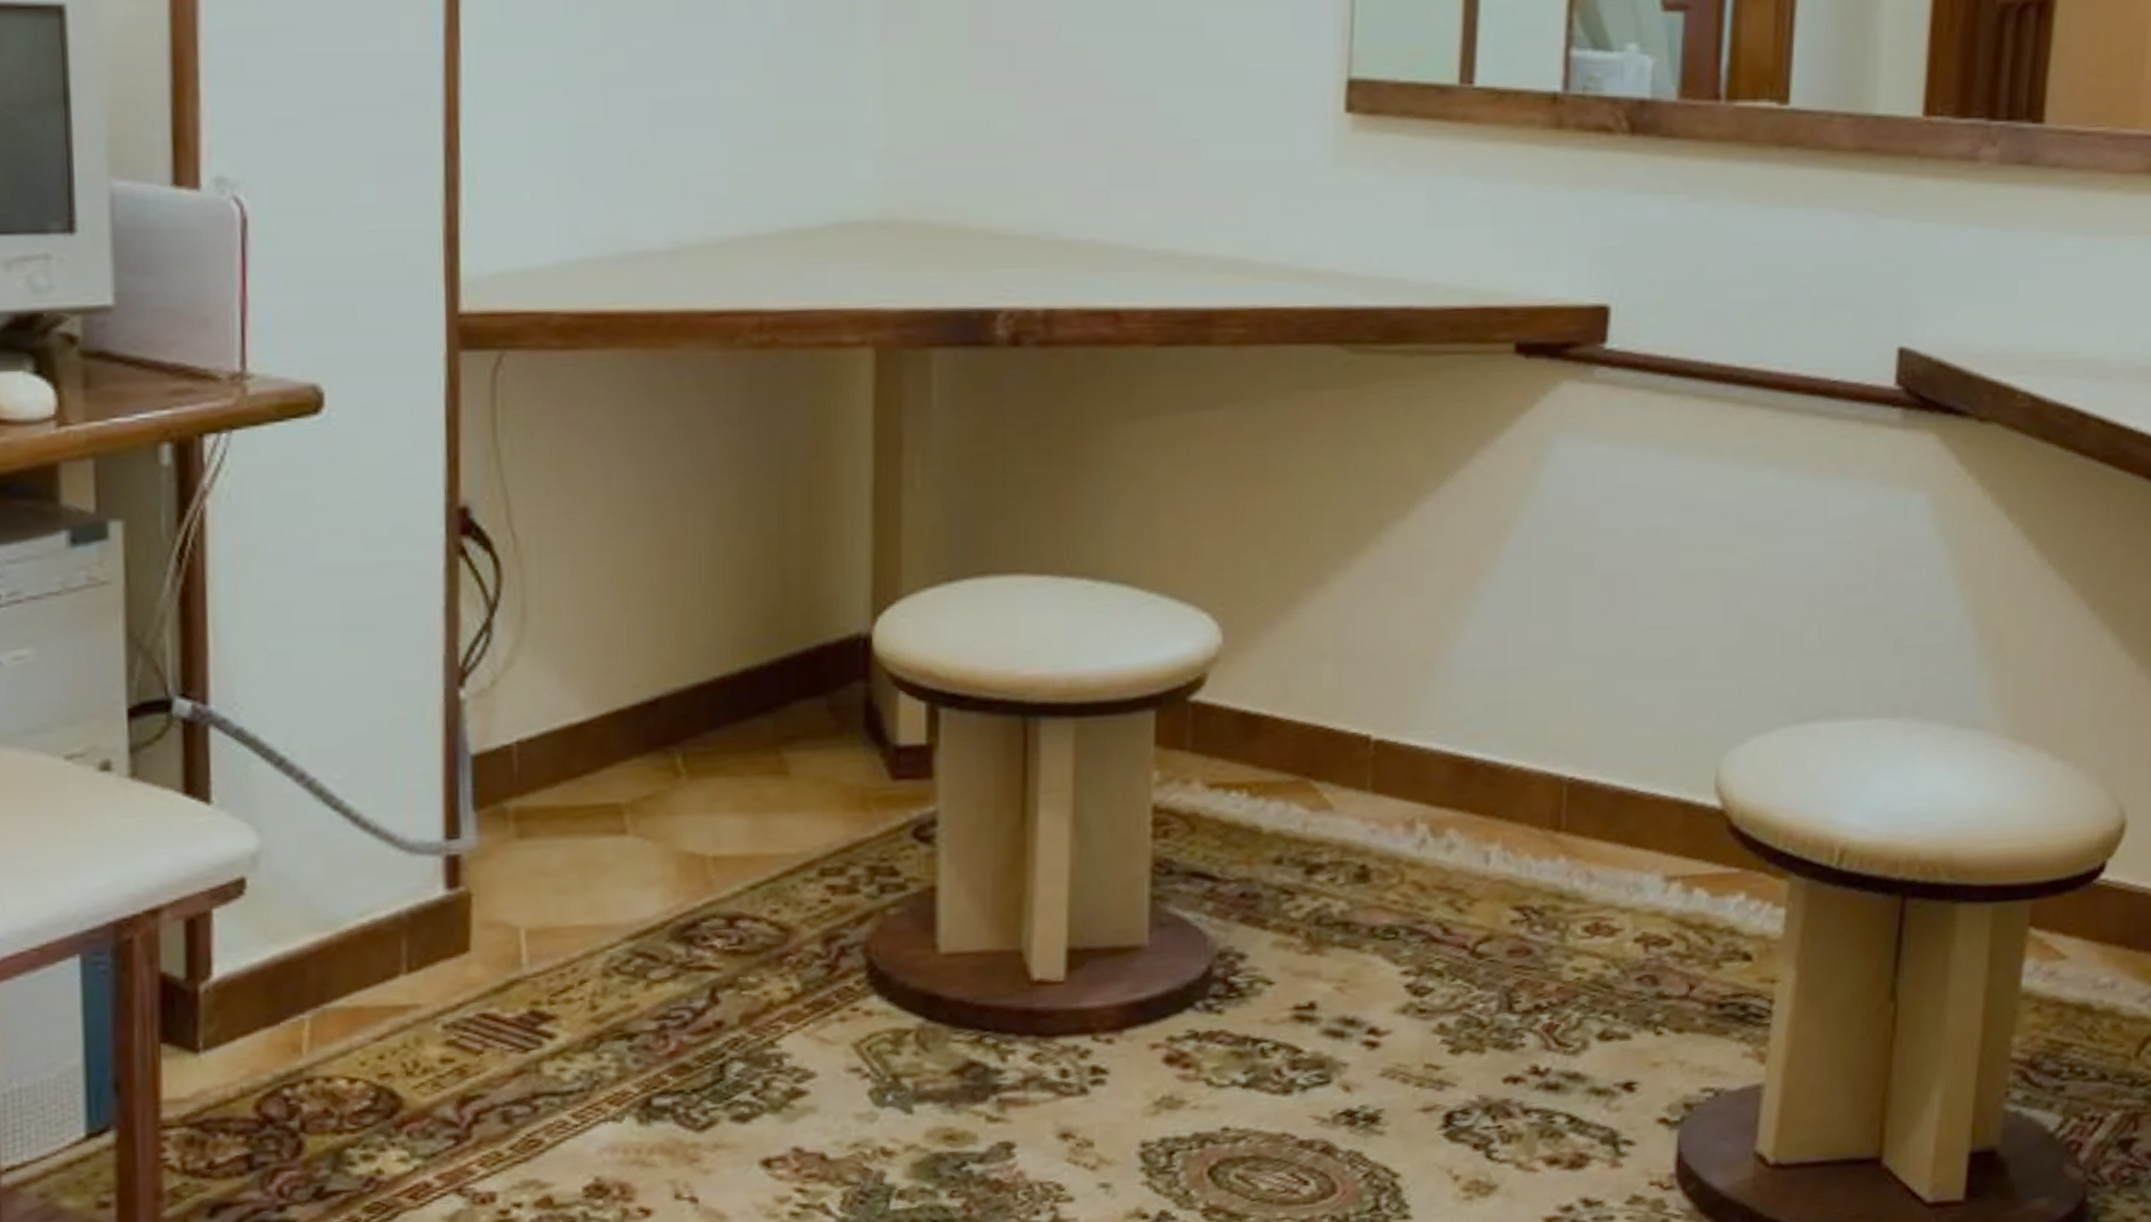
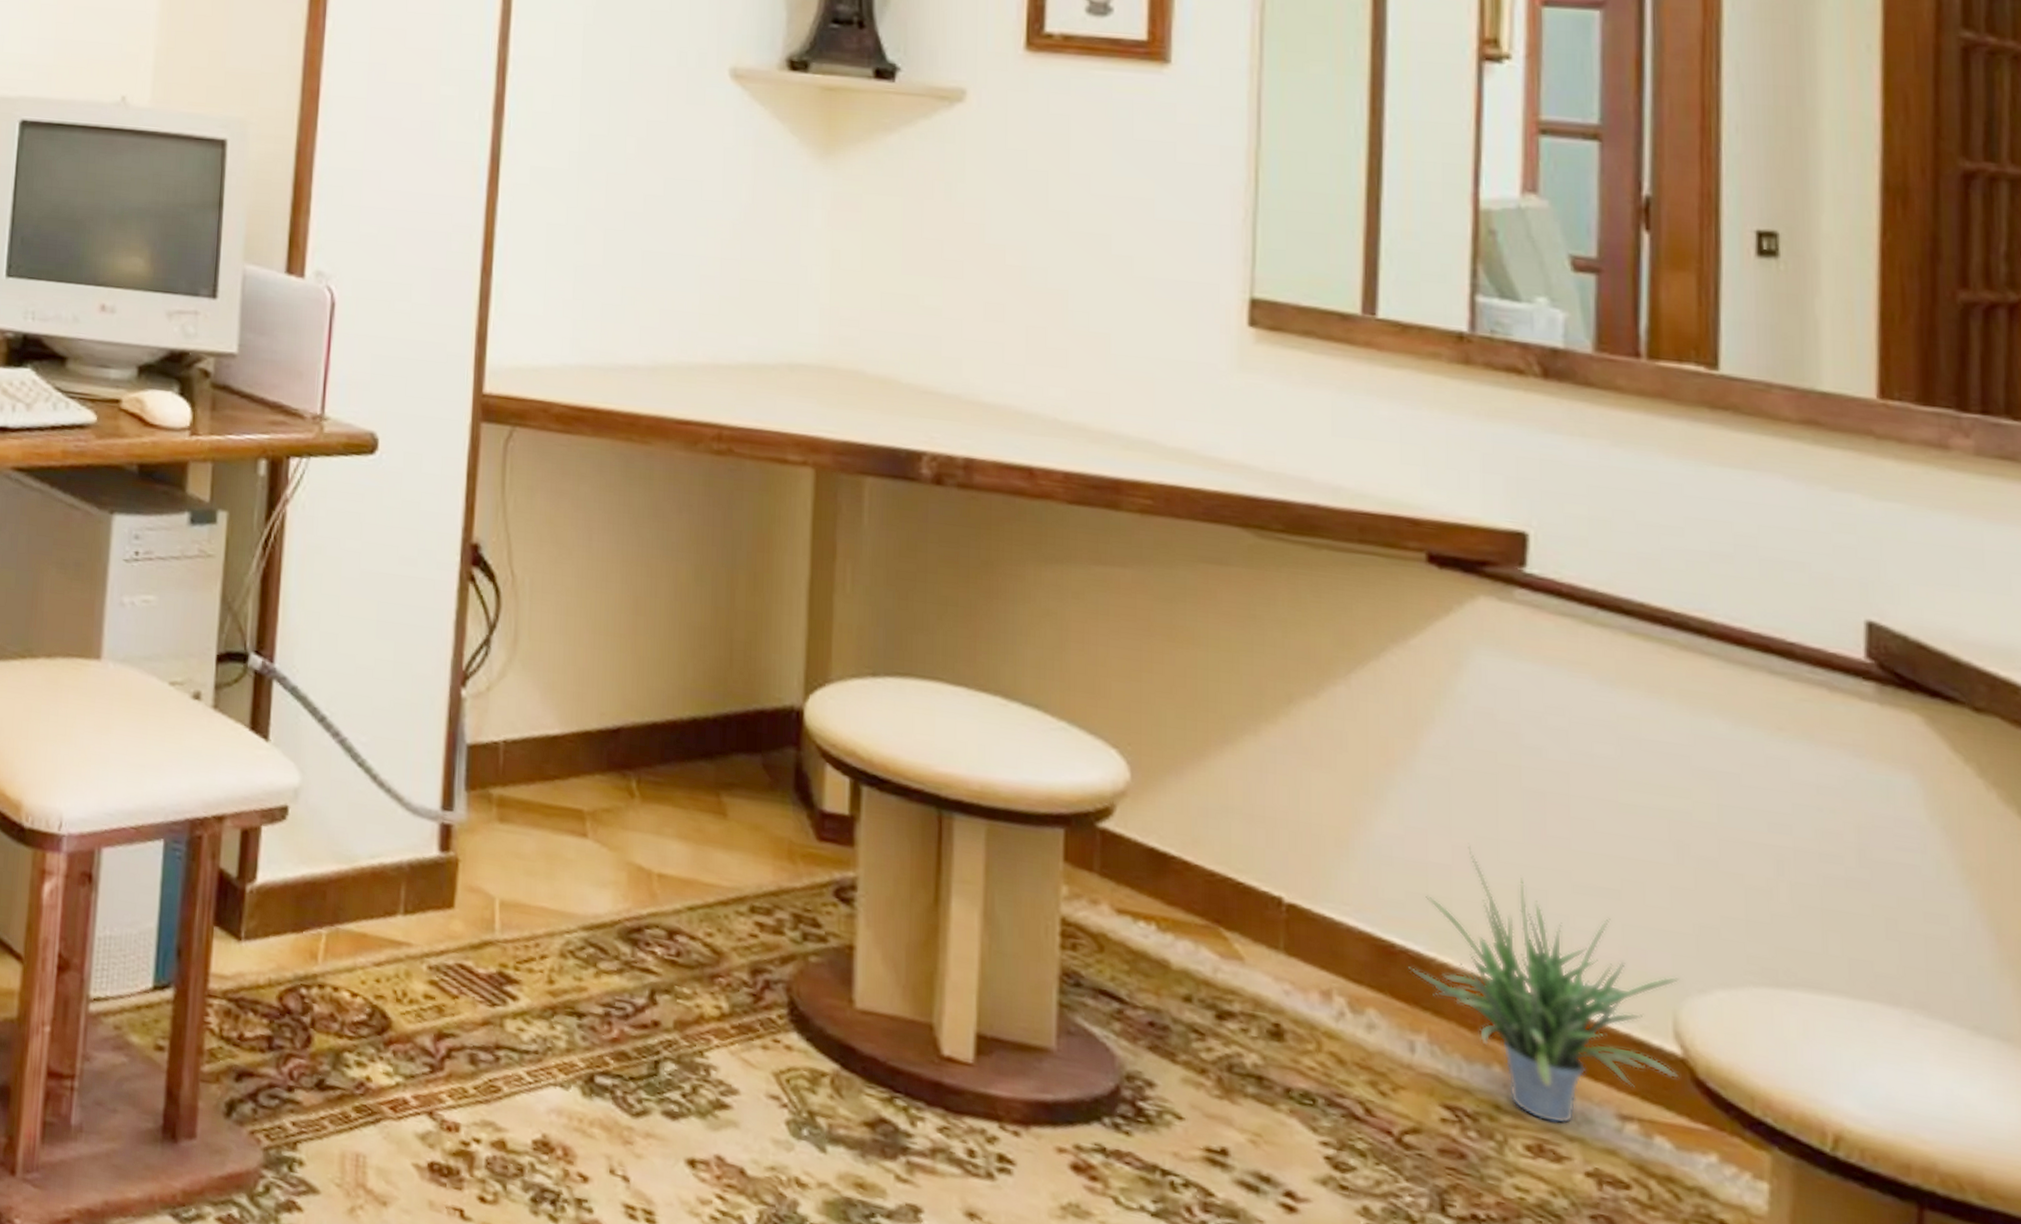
potted plant: none [1486,641,1723,900] -> present [1409,843,1680,1124]

